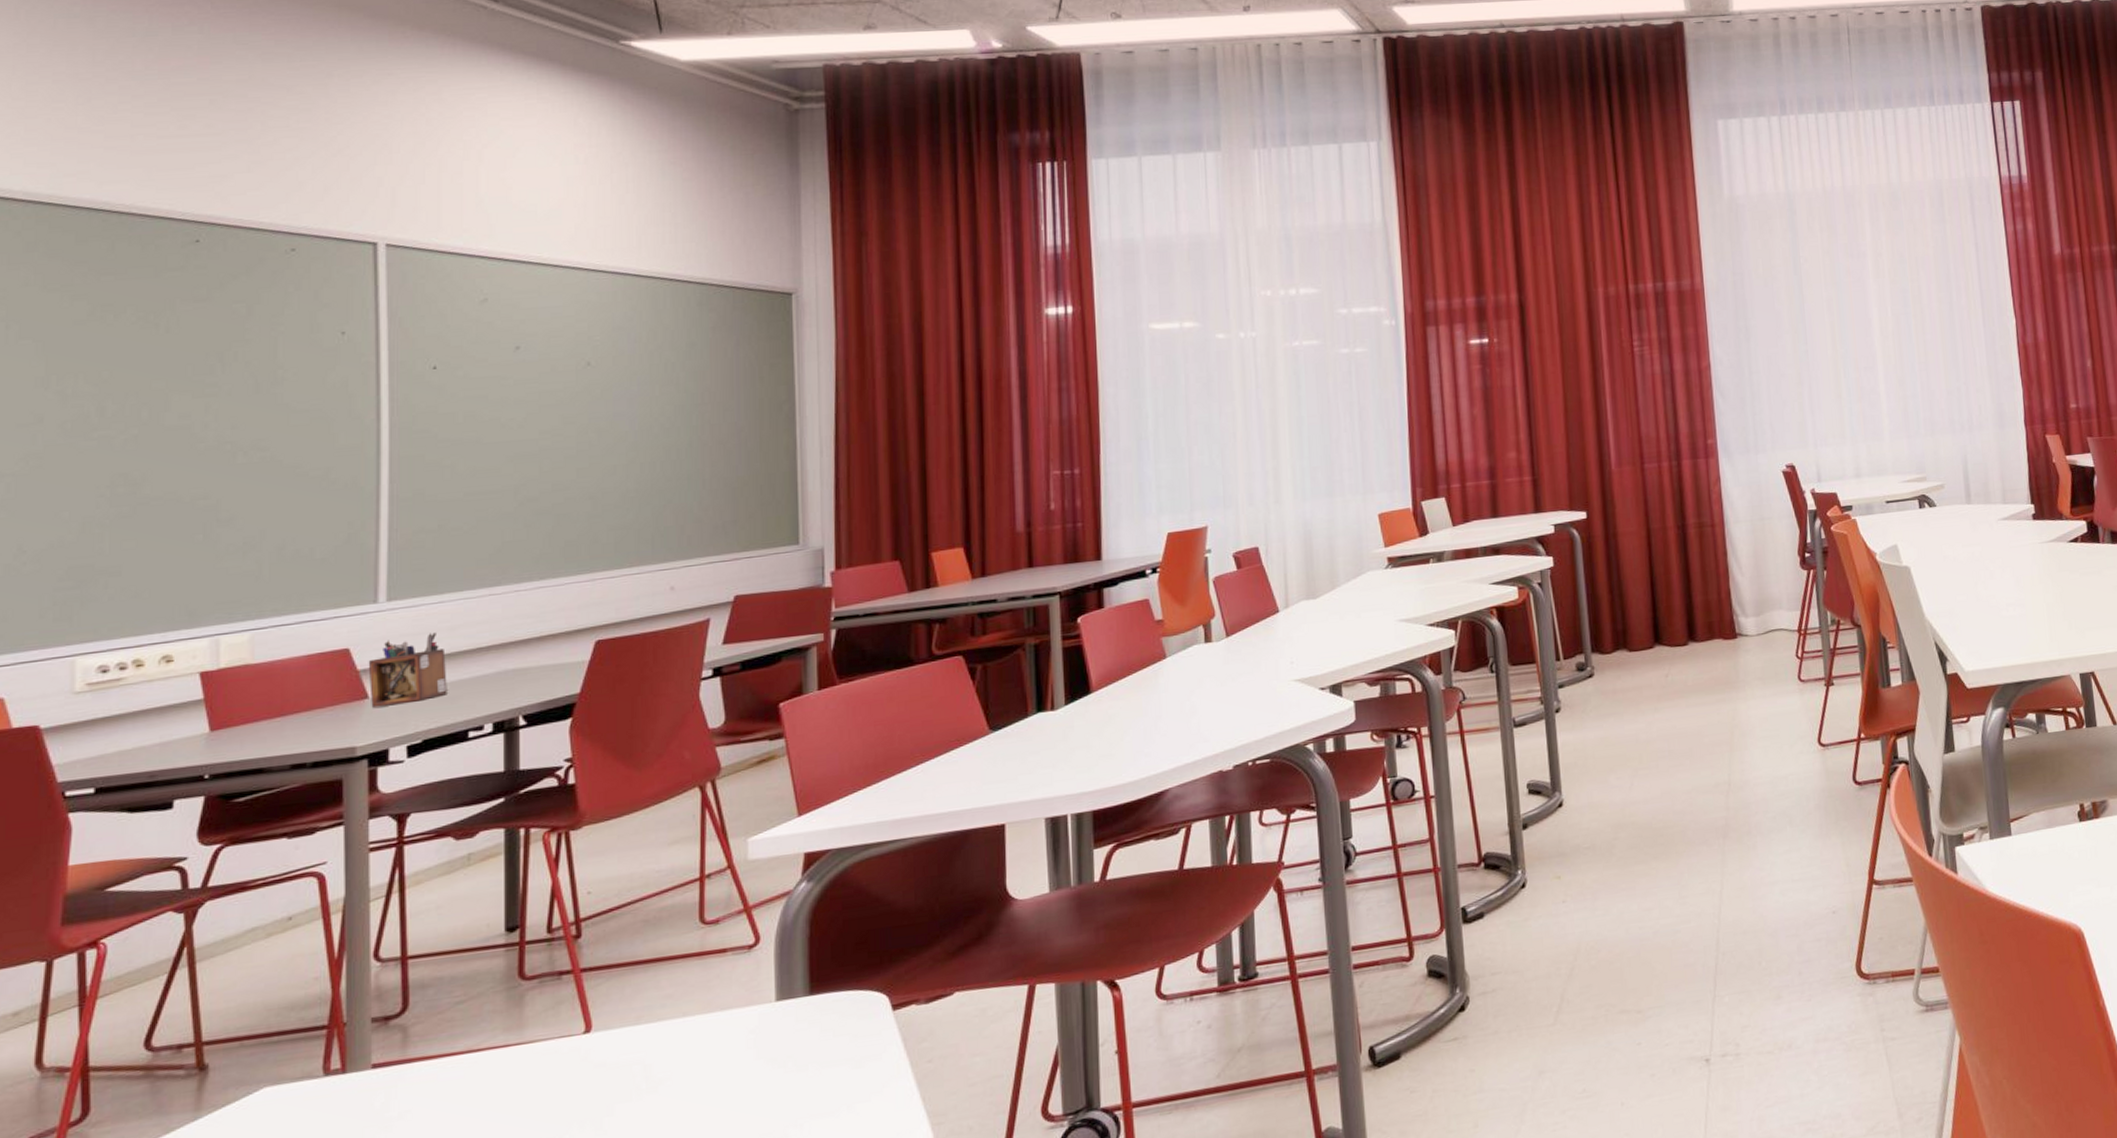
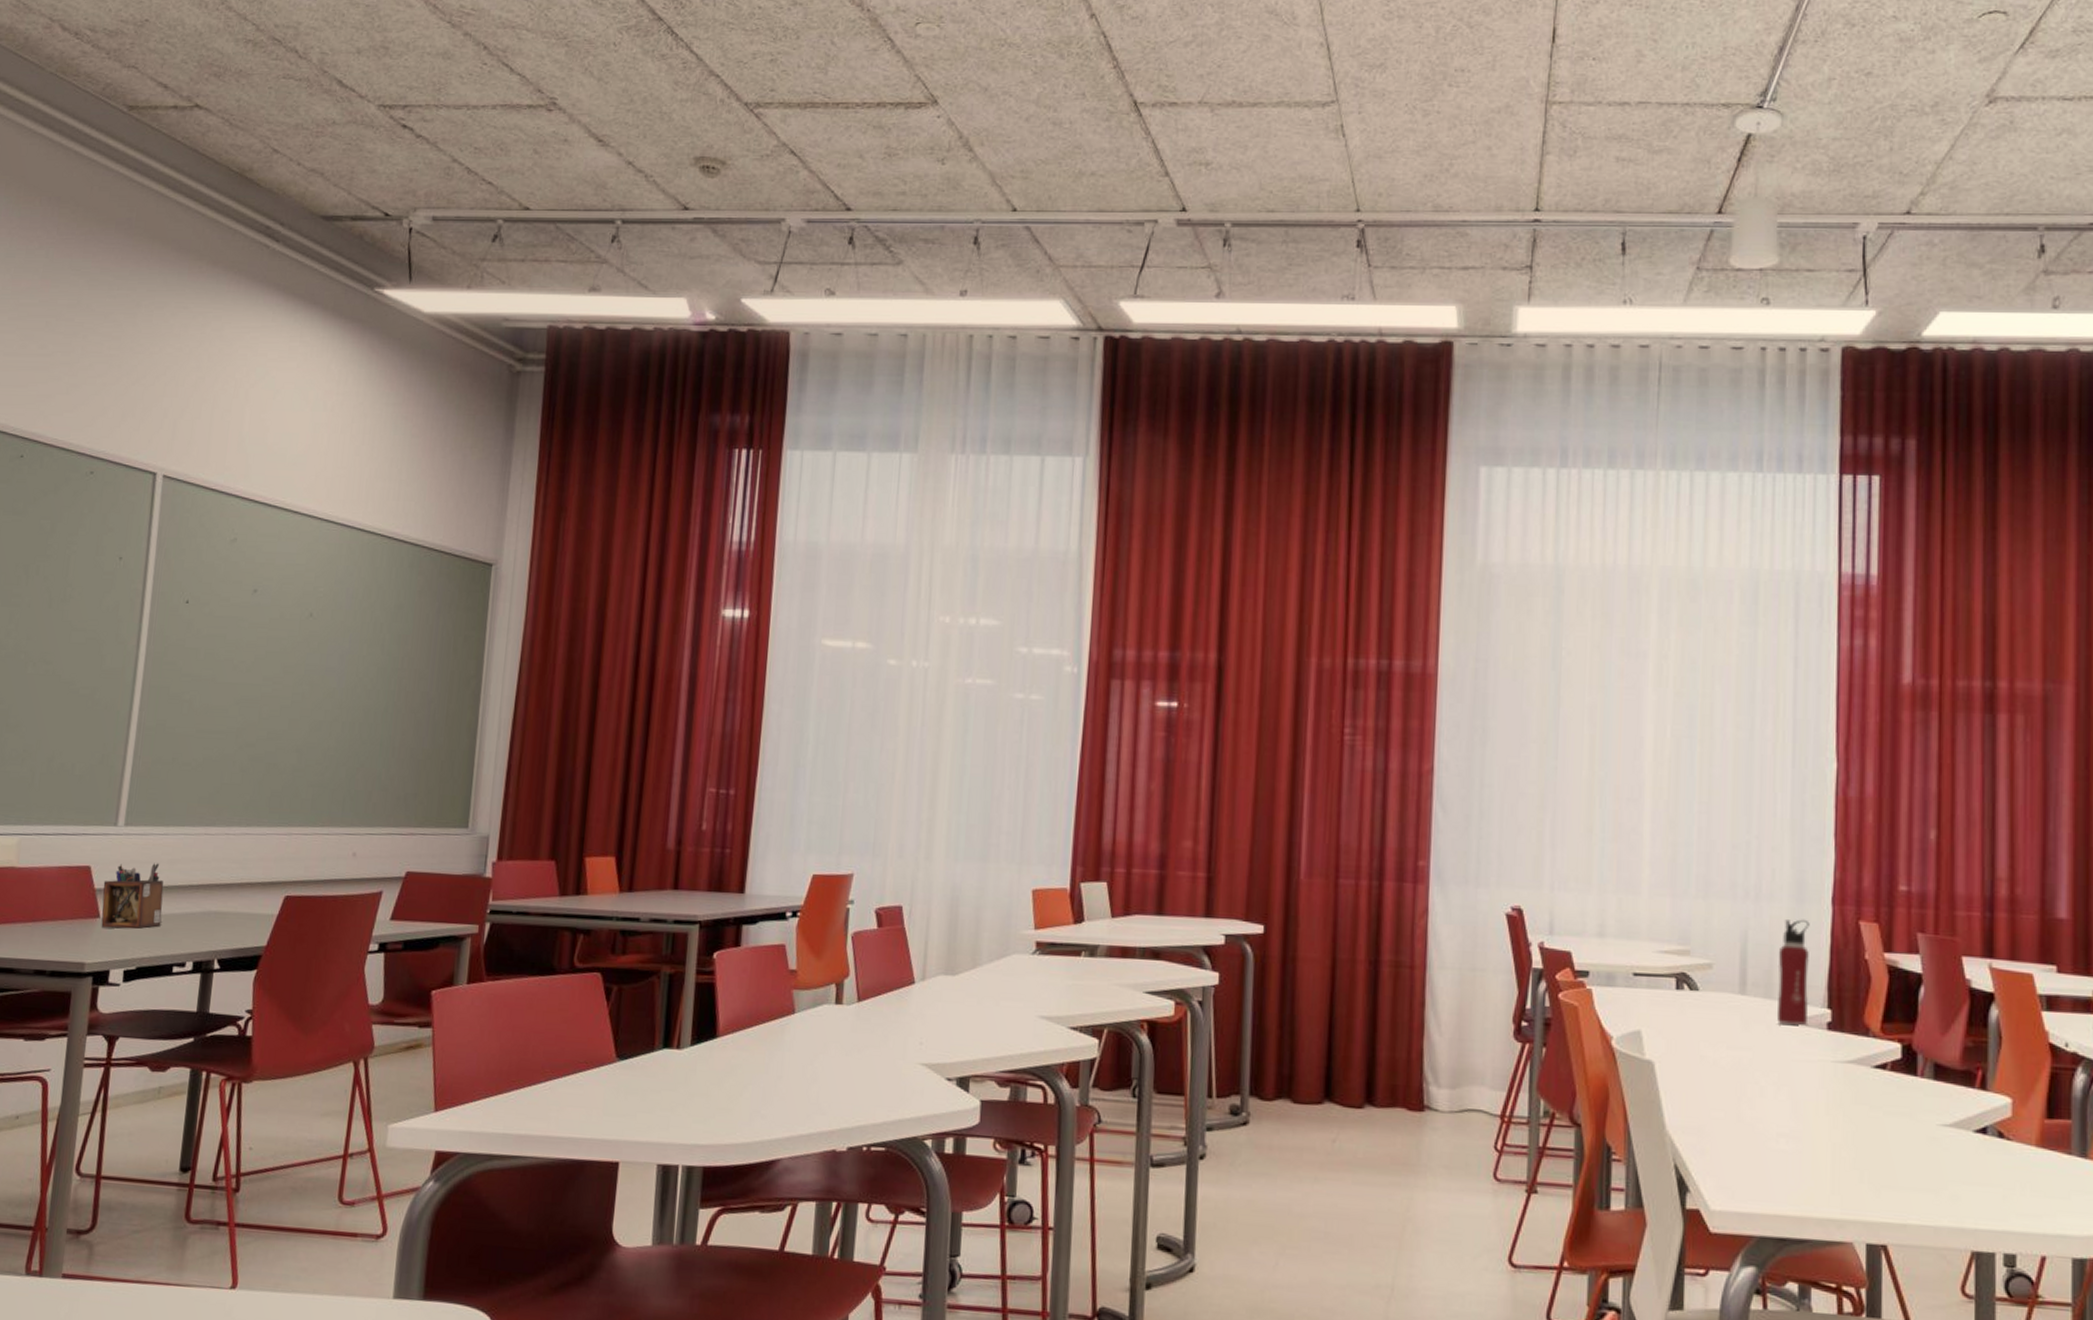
water bottle: none [1991,440,2018,522] -> present [1777,919,1810,1025]

